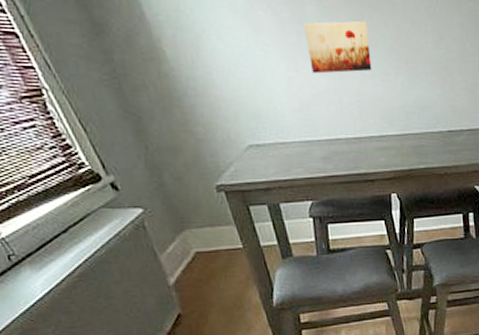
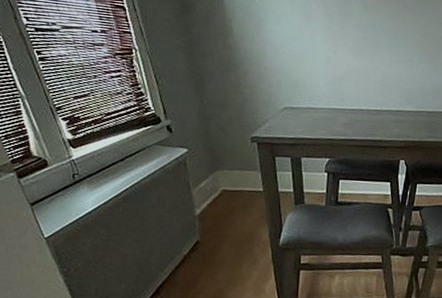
wall art: present [304,20,372,74] -> none [347,16,400,58]

